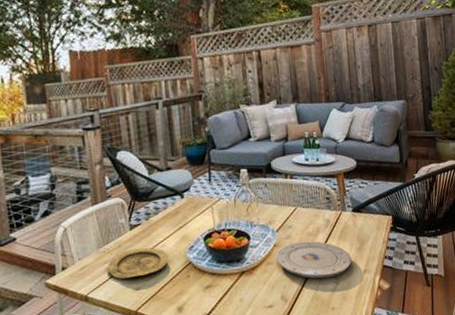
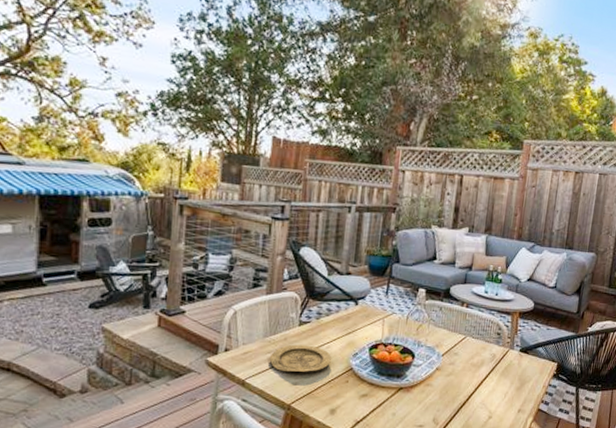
plate: present [275,241,352,279] -> none [435,370,509,410]

